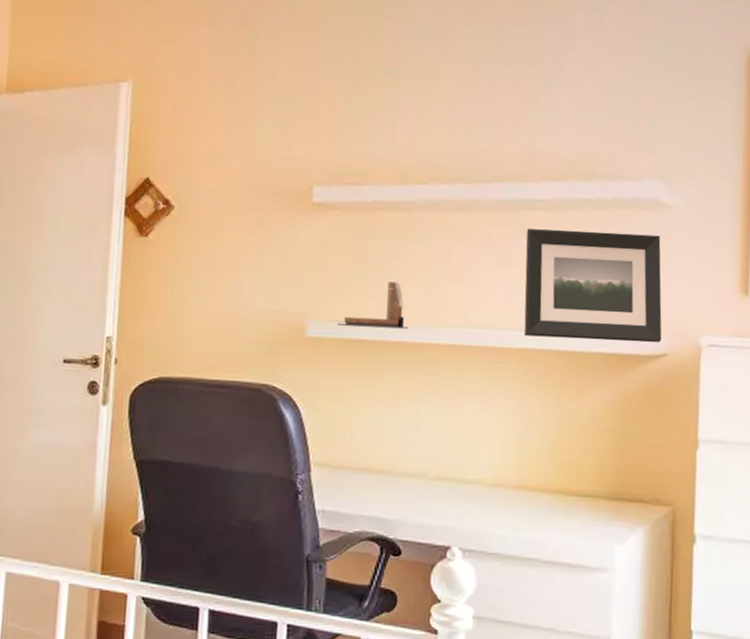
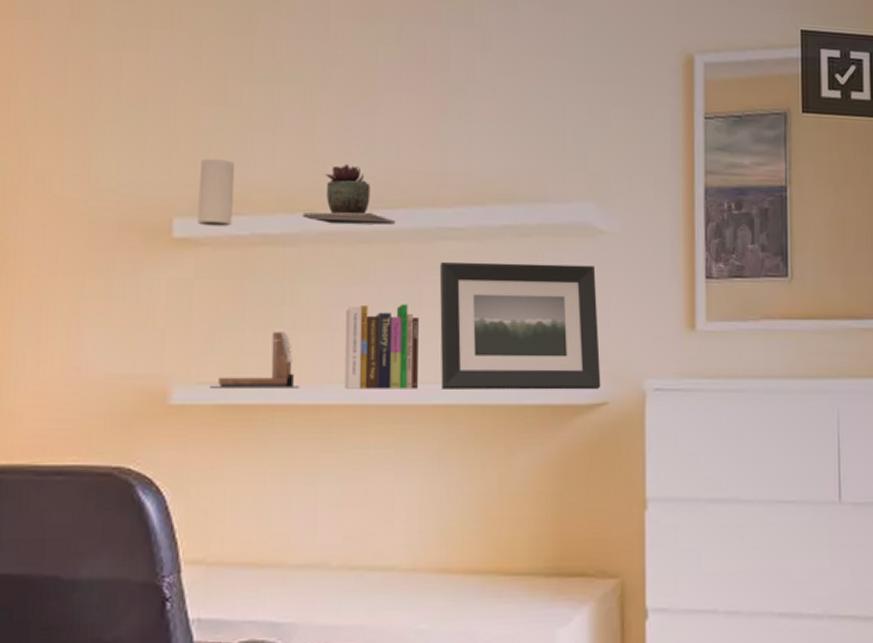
candle: none [332,139,363,194] -> present [197,159,235,226]
succulent plant: none [415,145,491,196] -> present [303,164,396,225]
books: none [444,262,507,335] -> present [344,304,419,389]

